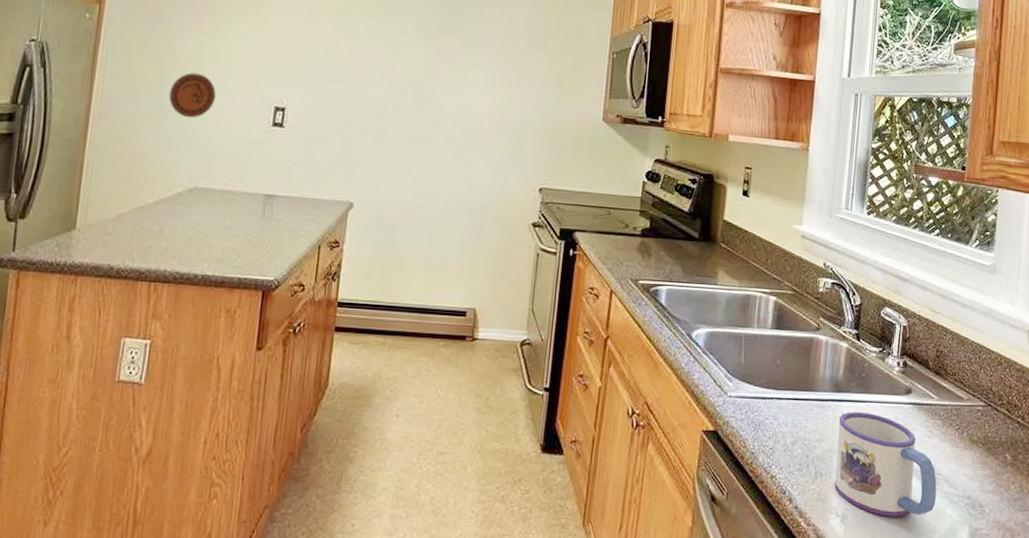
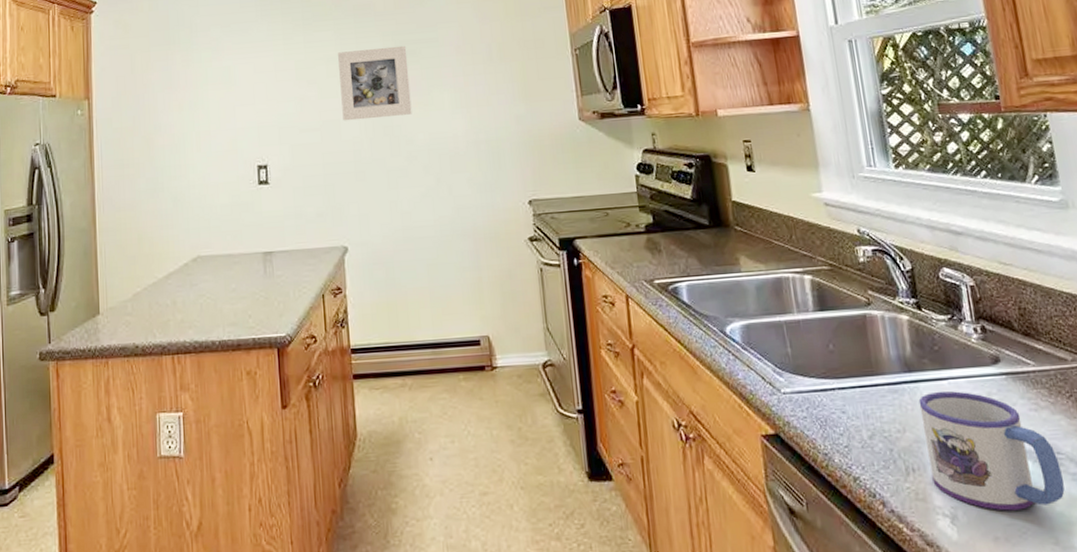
decorative plate: present [168,72,216,118] -> none [161,147,202,191]
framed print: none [373,9,451,85] -> present [338,45,412,121]

